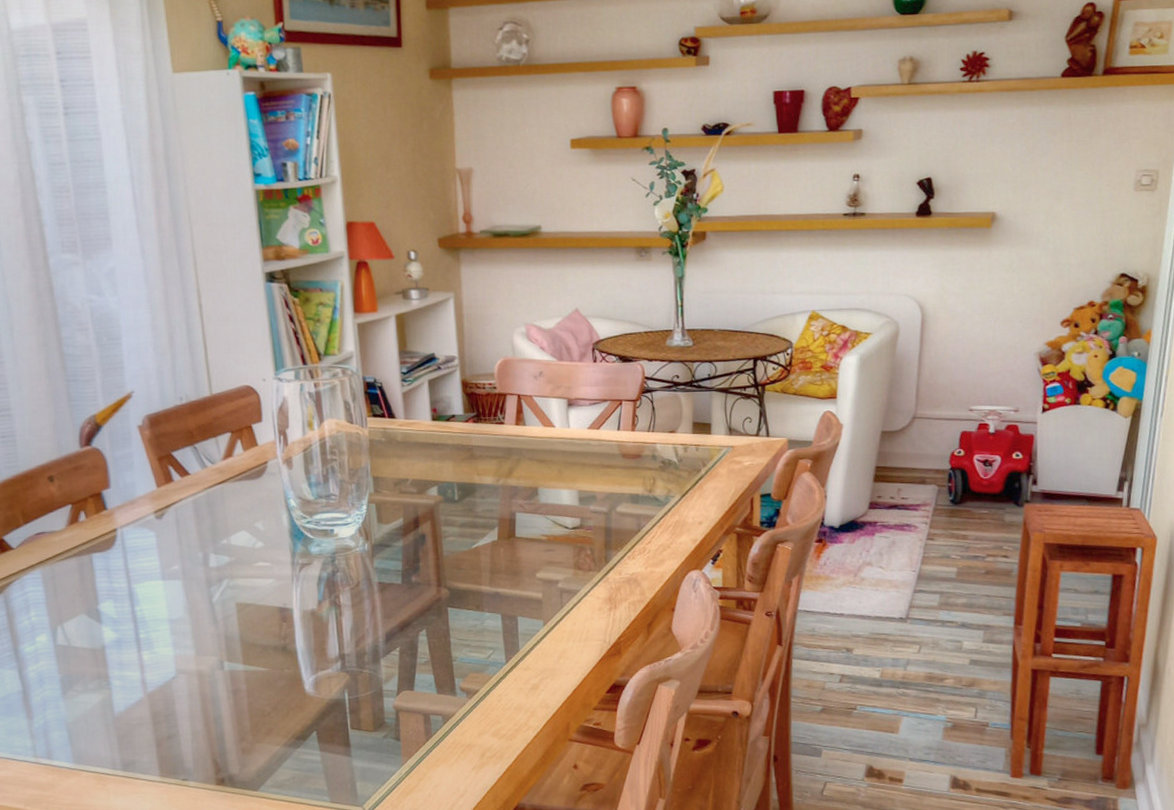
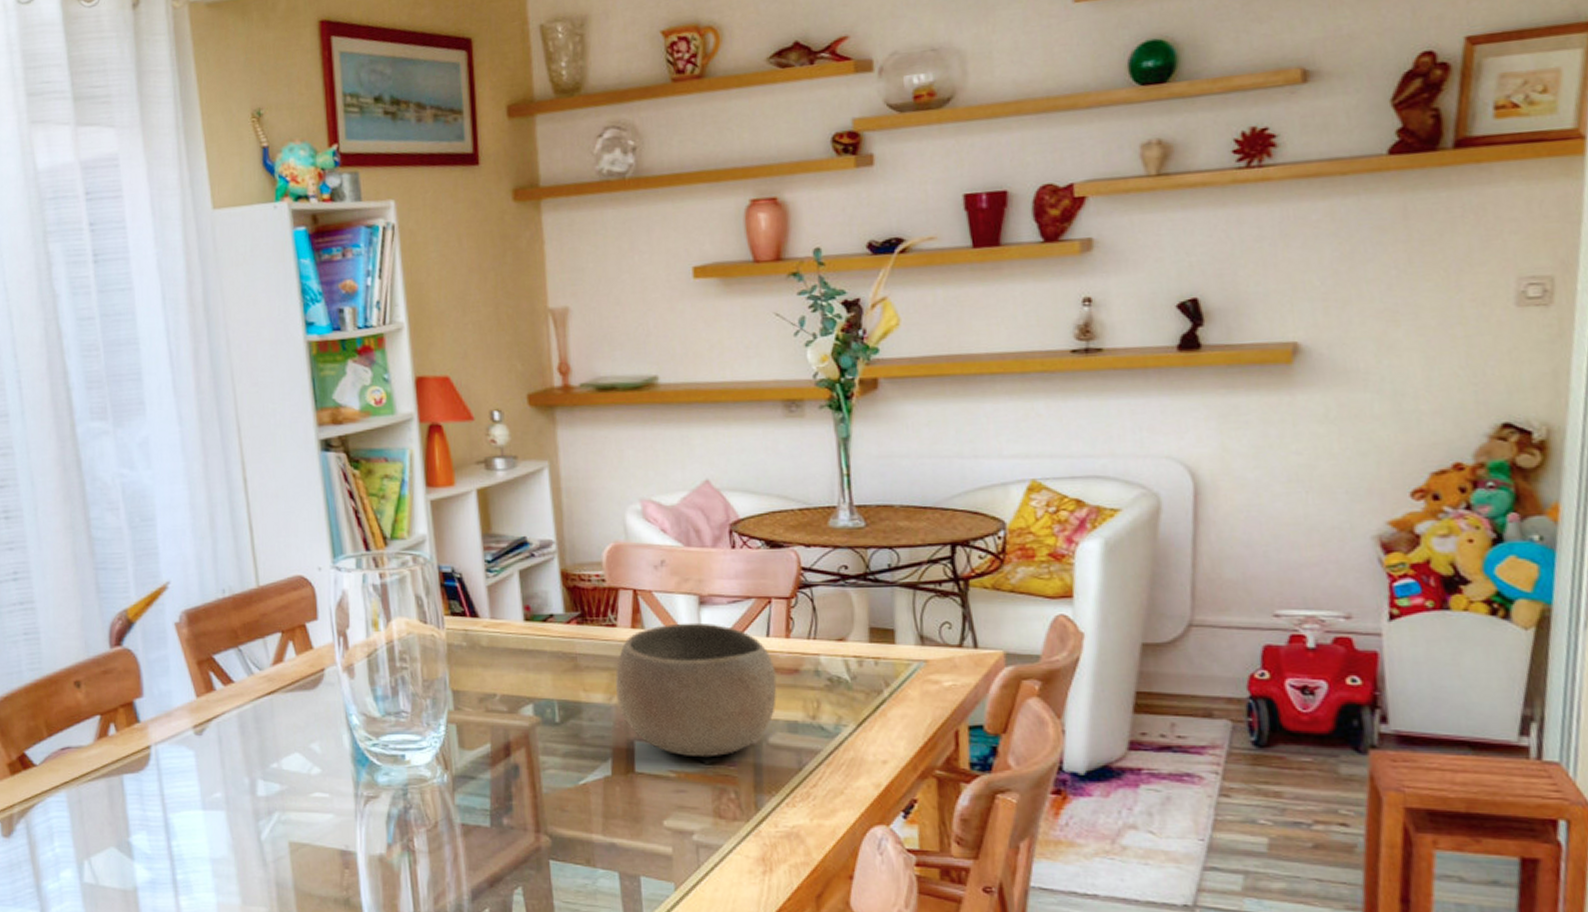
bowl: none [502,420,624,524] -> present [615,622,777,758]

